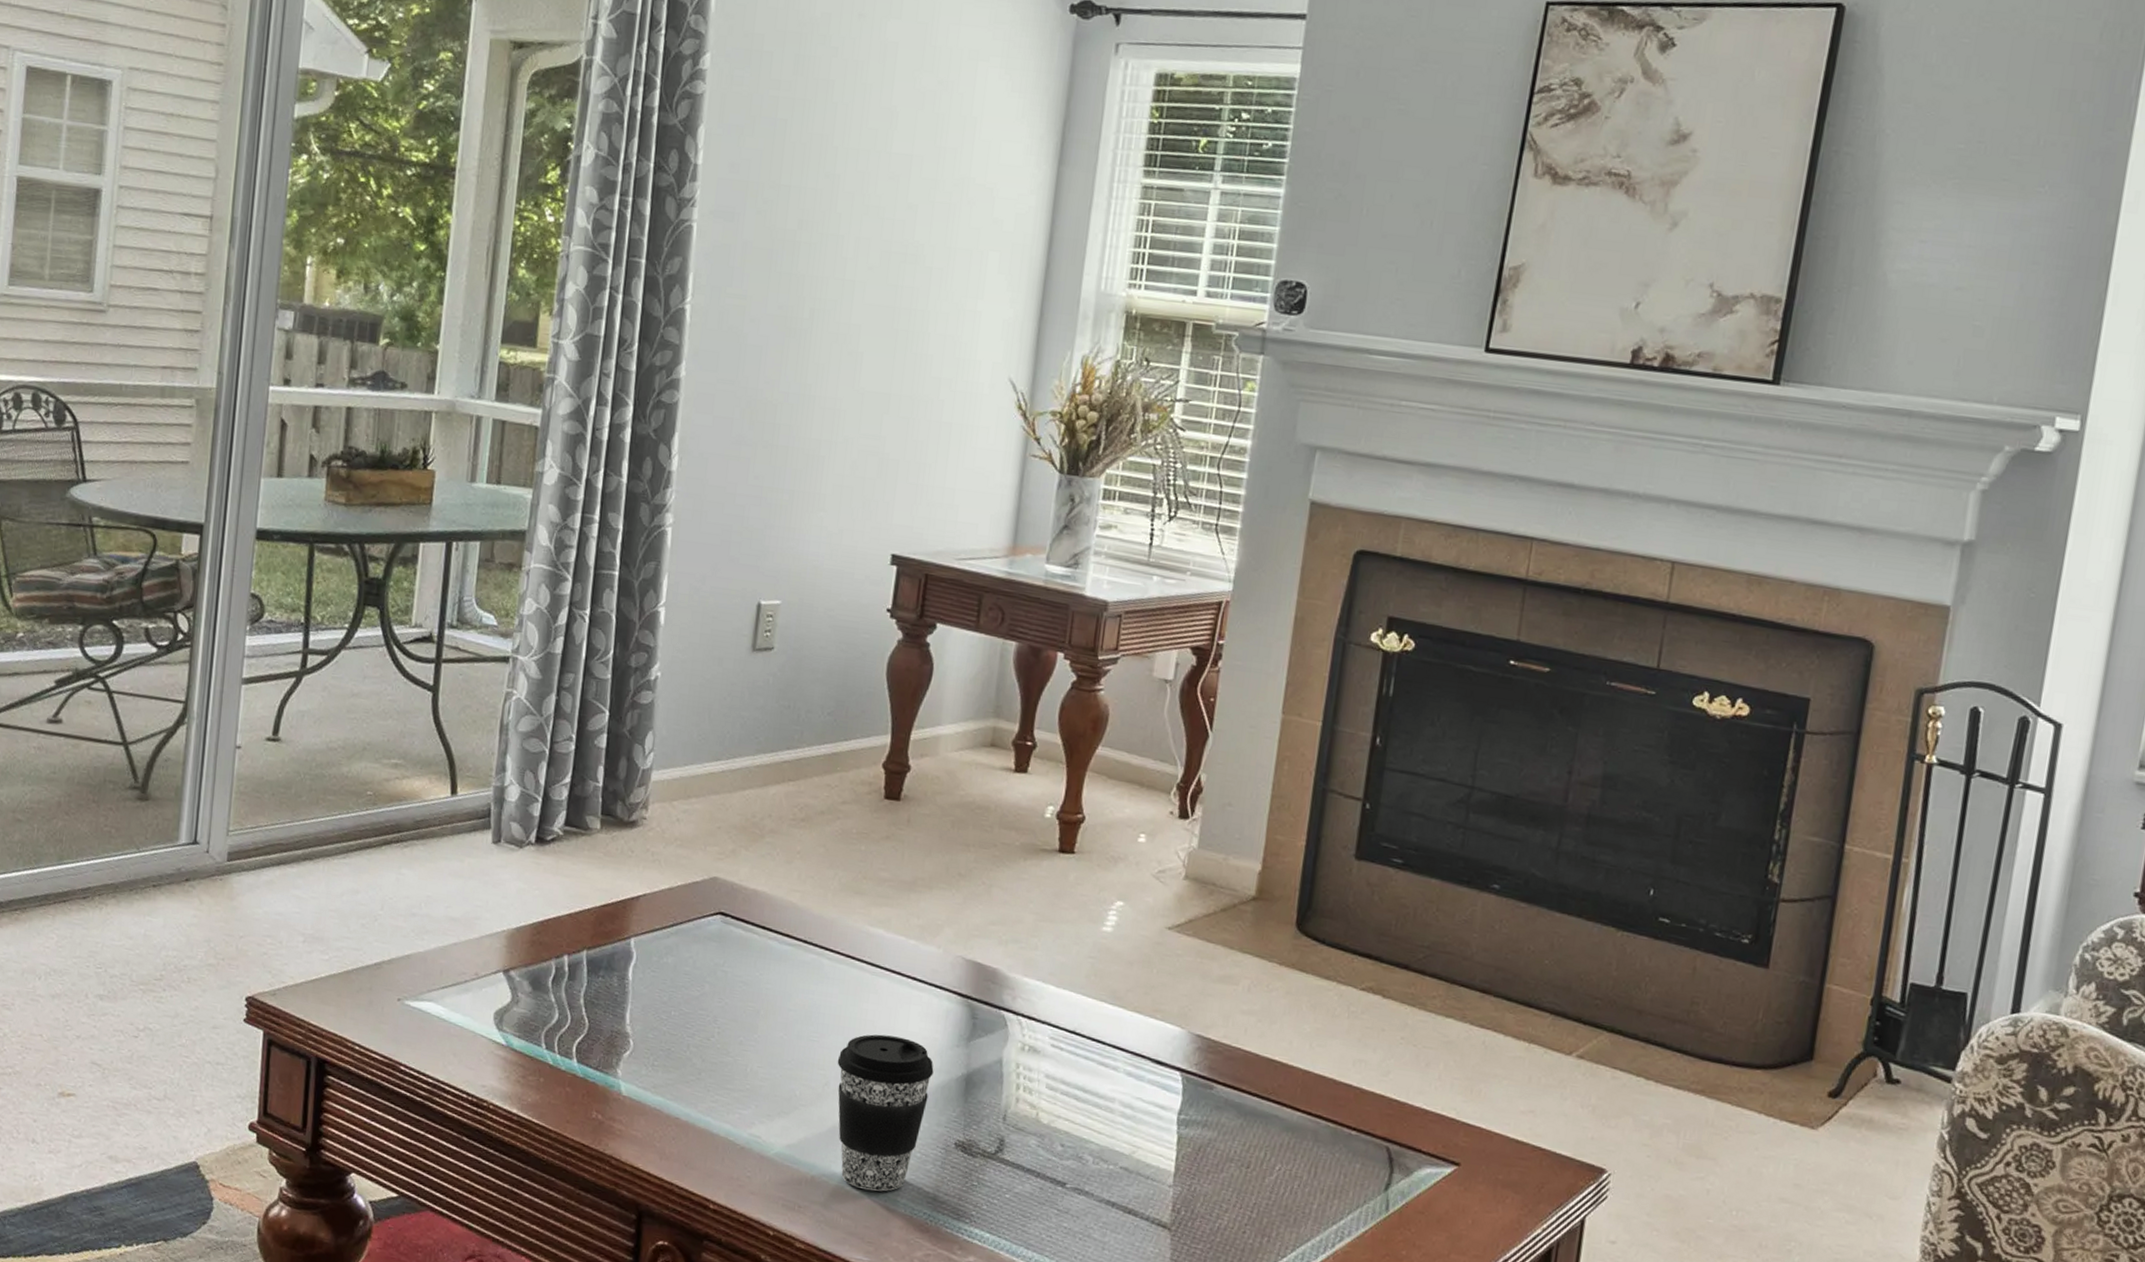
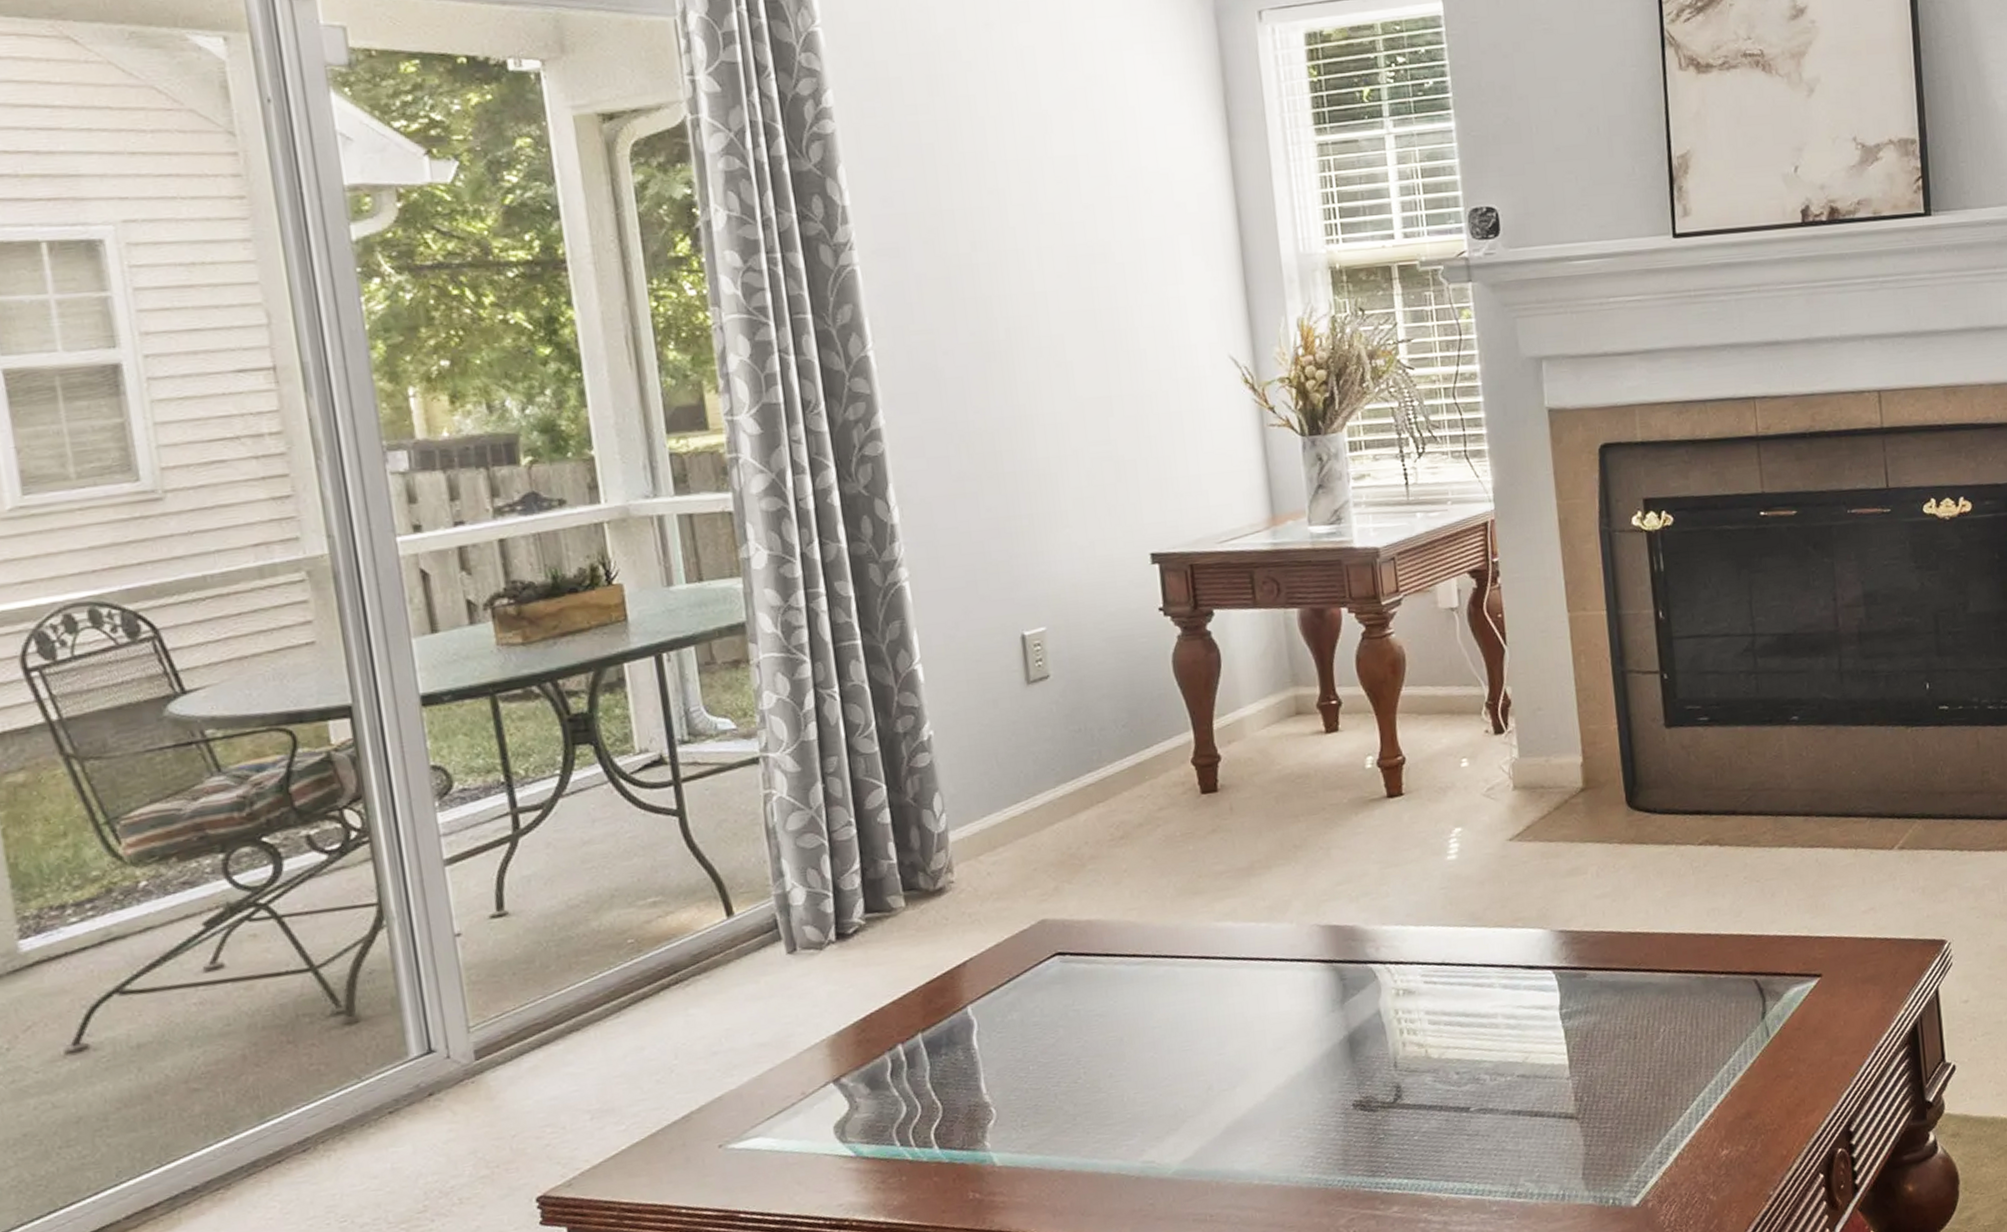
coffee cup: present [837,1034,934,1192] -> none [1215,1019,1316,1179]

